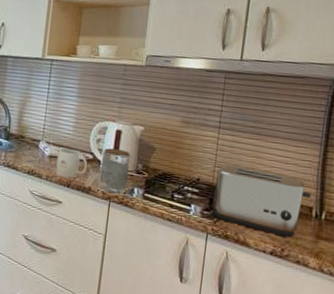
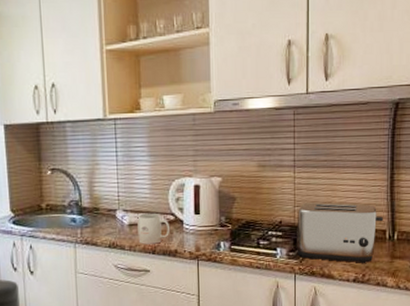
jar: present [98,148,131,195] -> none [183,205,213,252]

